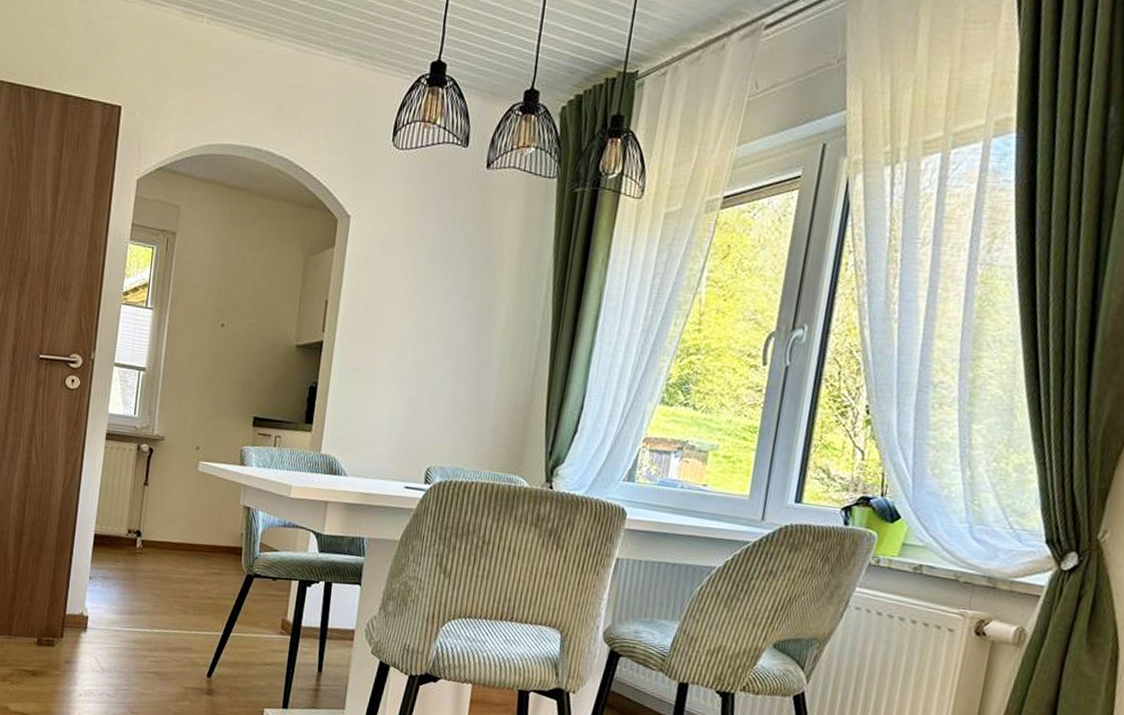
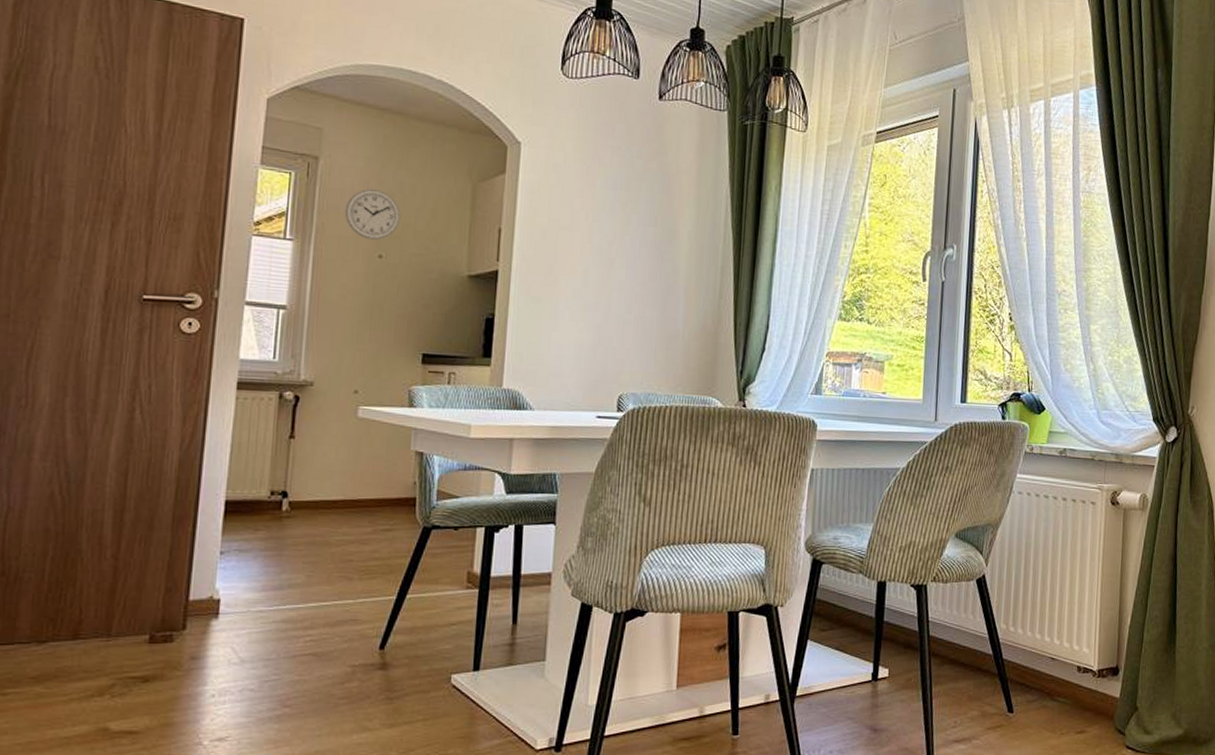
wall clock: none [195,262,241,310] -> present [344,189,401,240]

